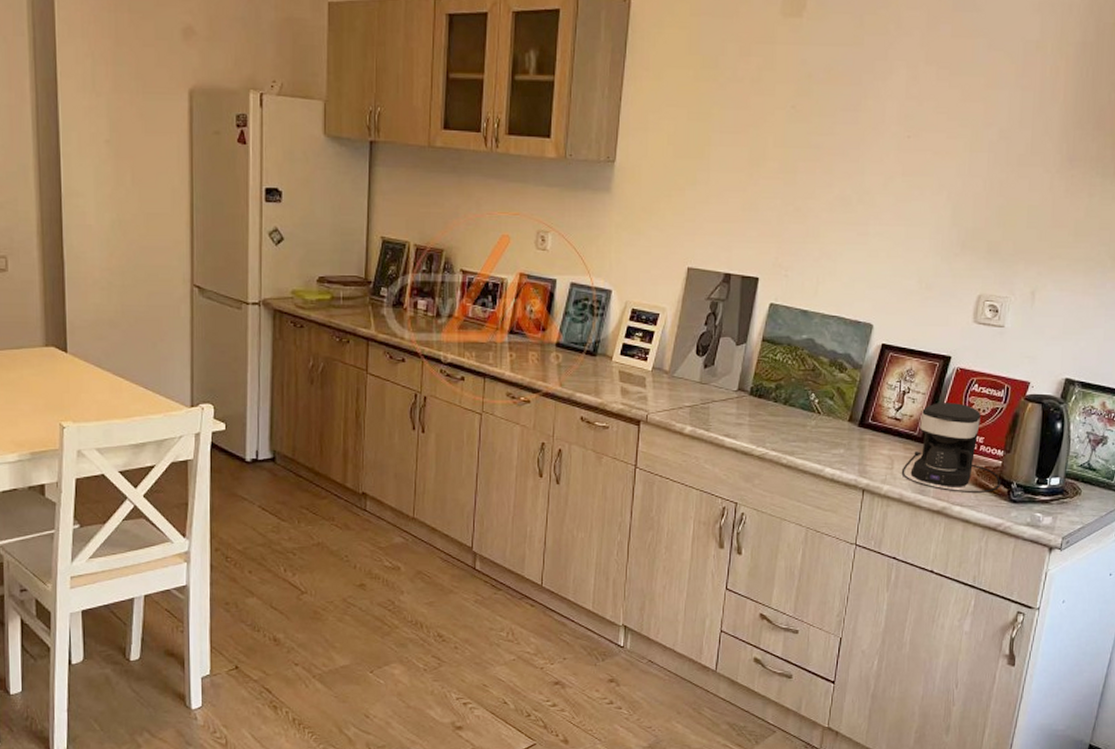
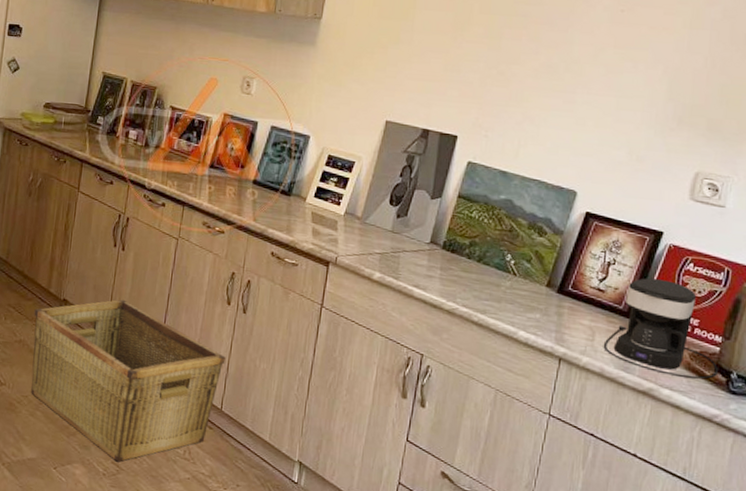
hamper: none [331,485,542,655] -> present [31,299,226,462]

